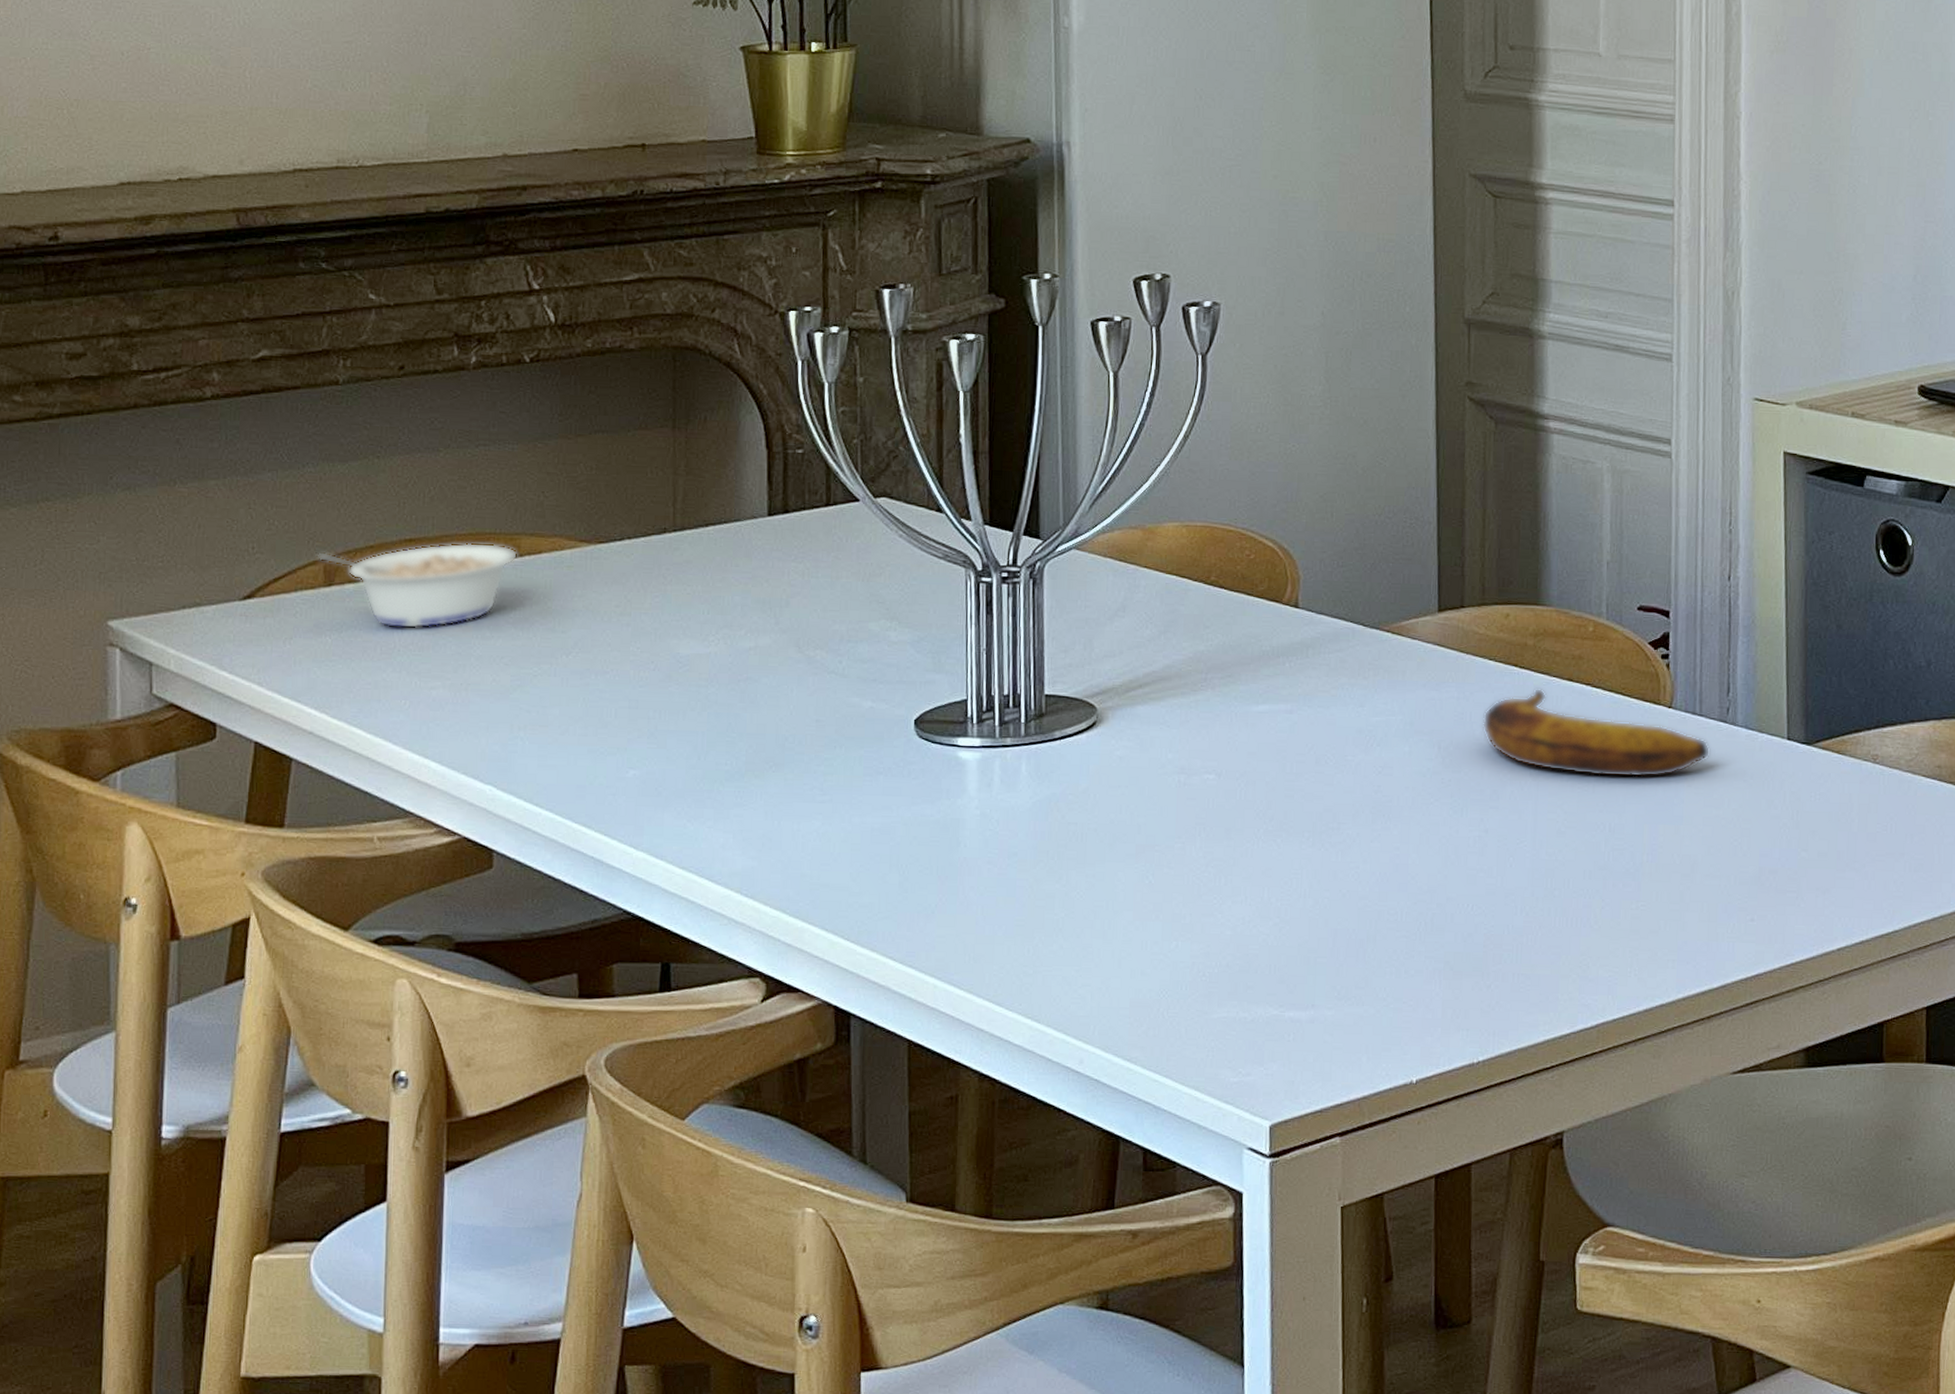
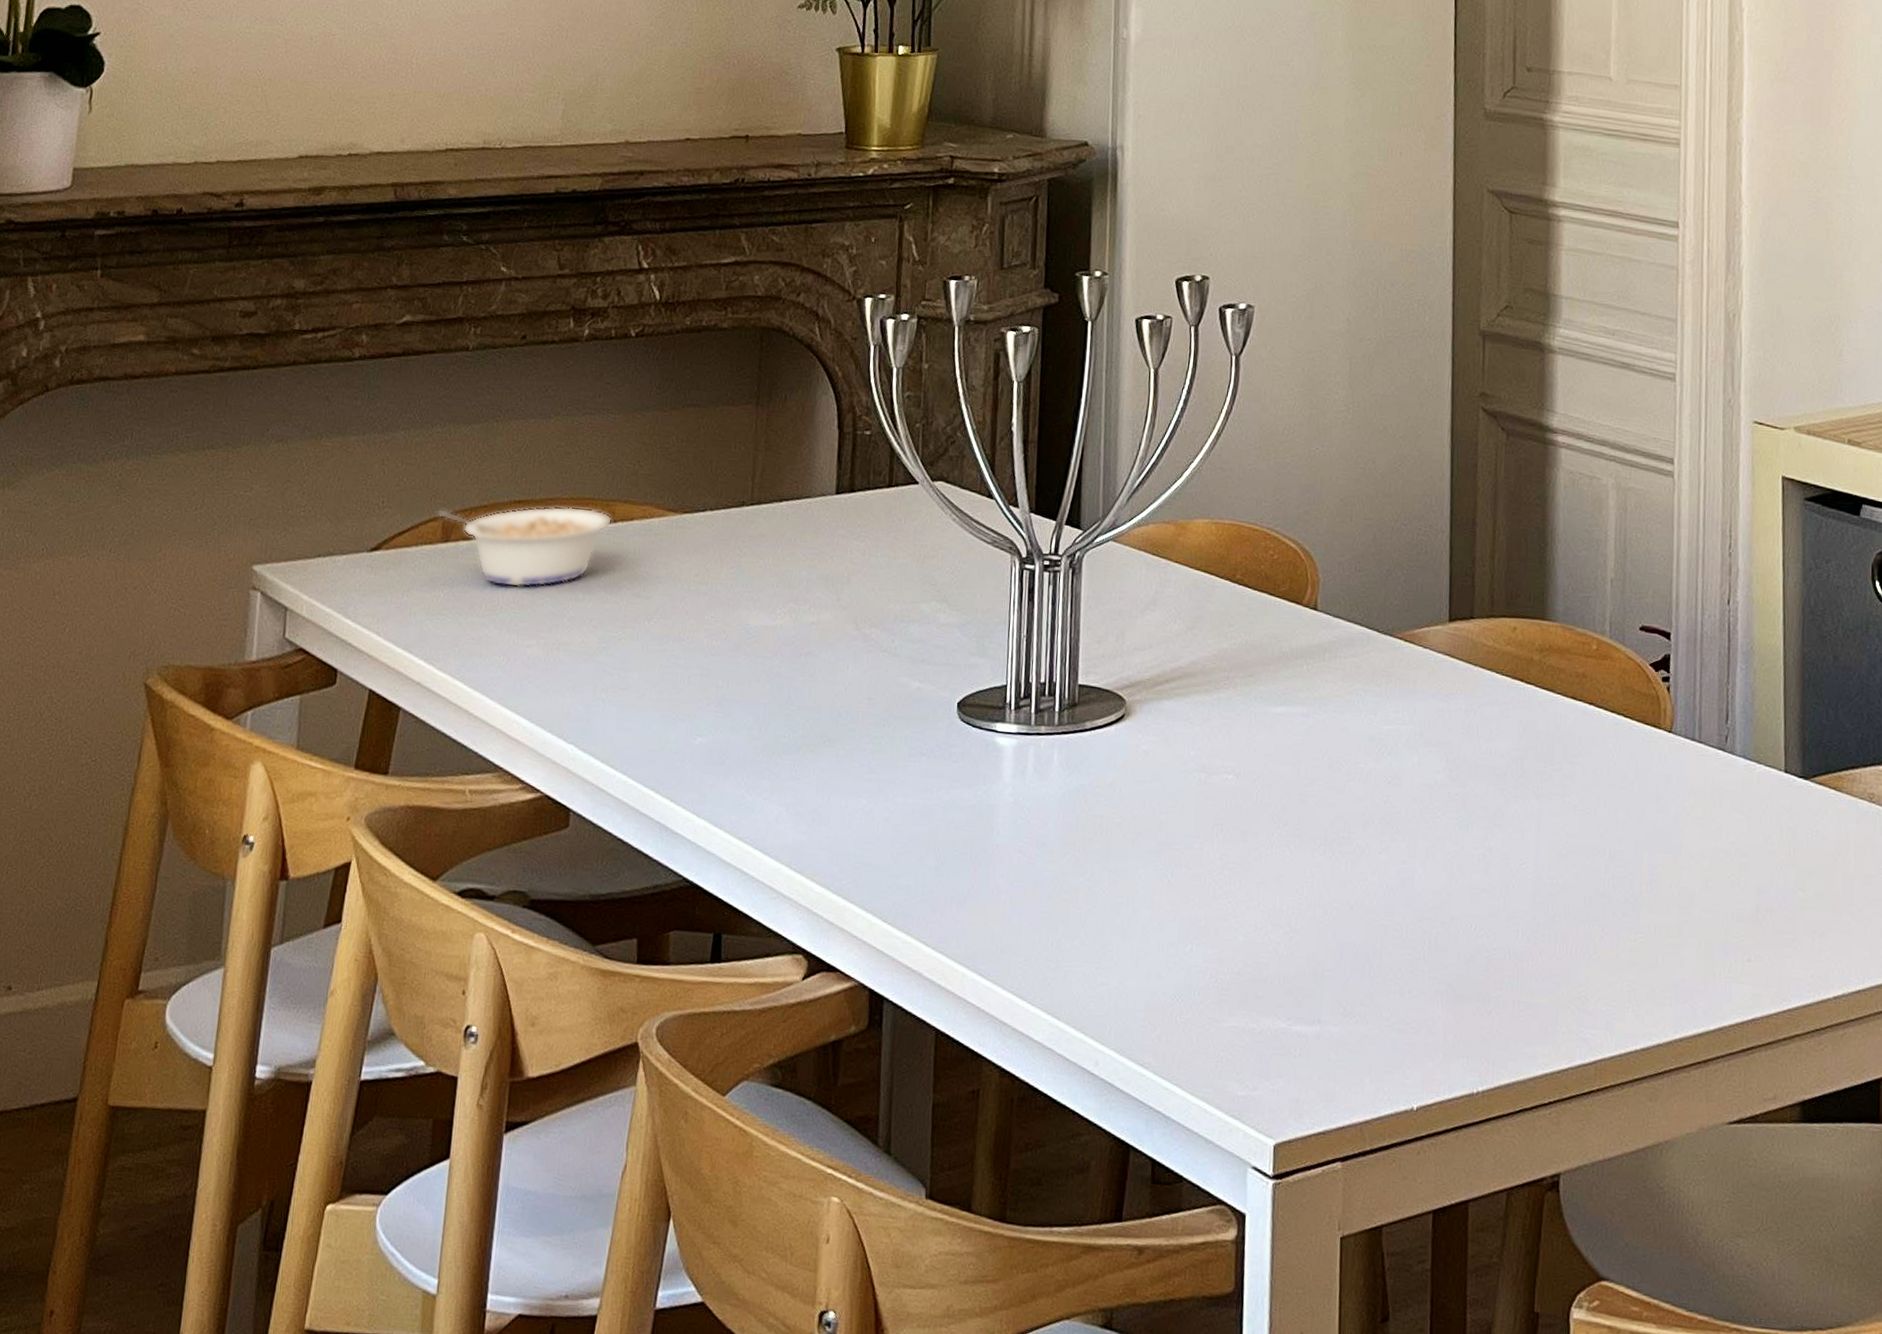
banana: present [1483,688,1711,778] -> none [1489,704,1709,804]

